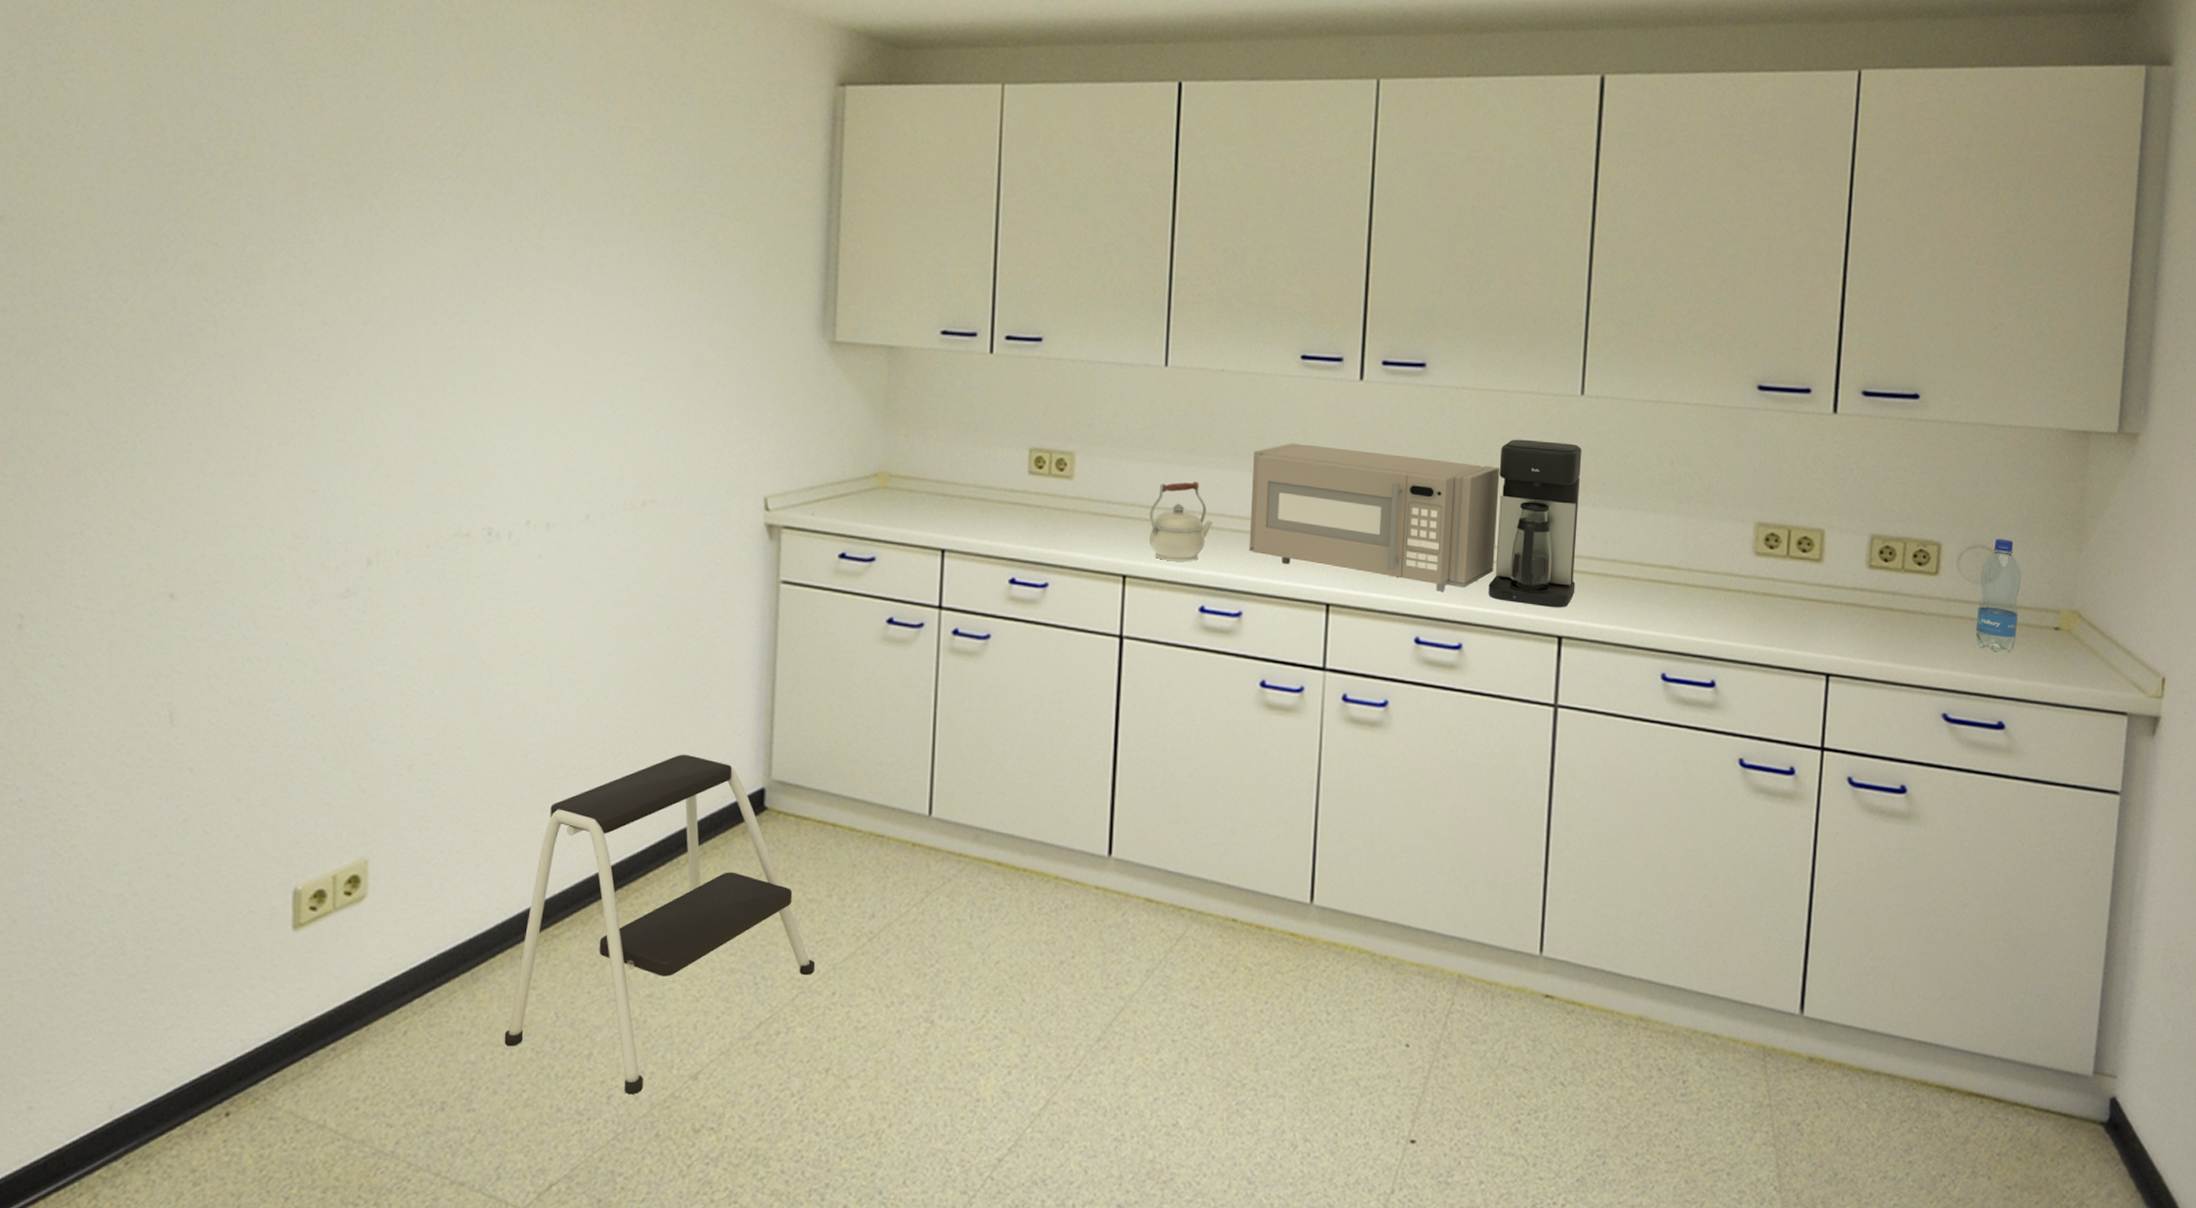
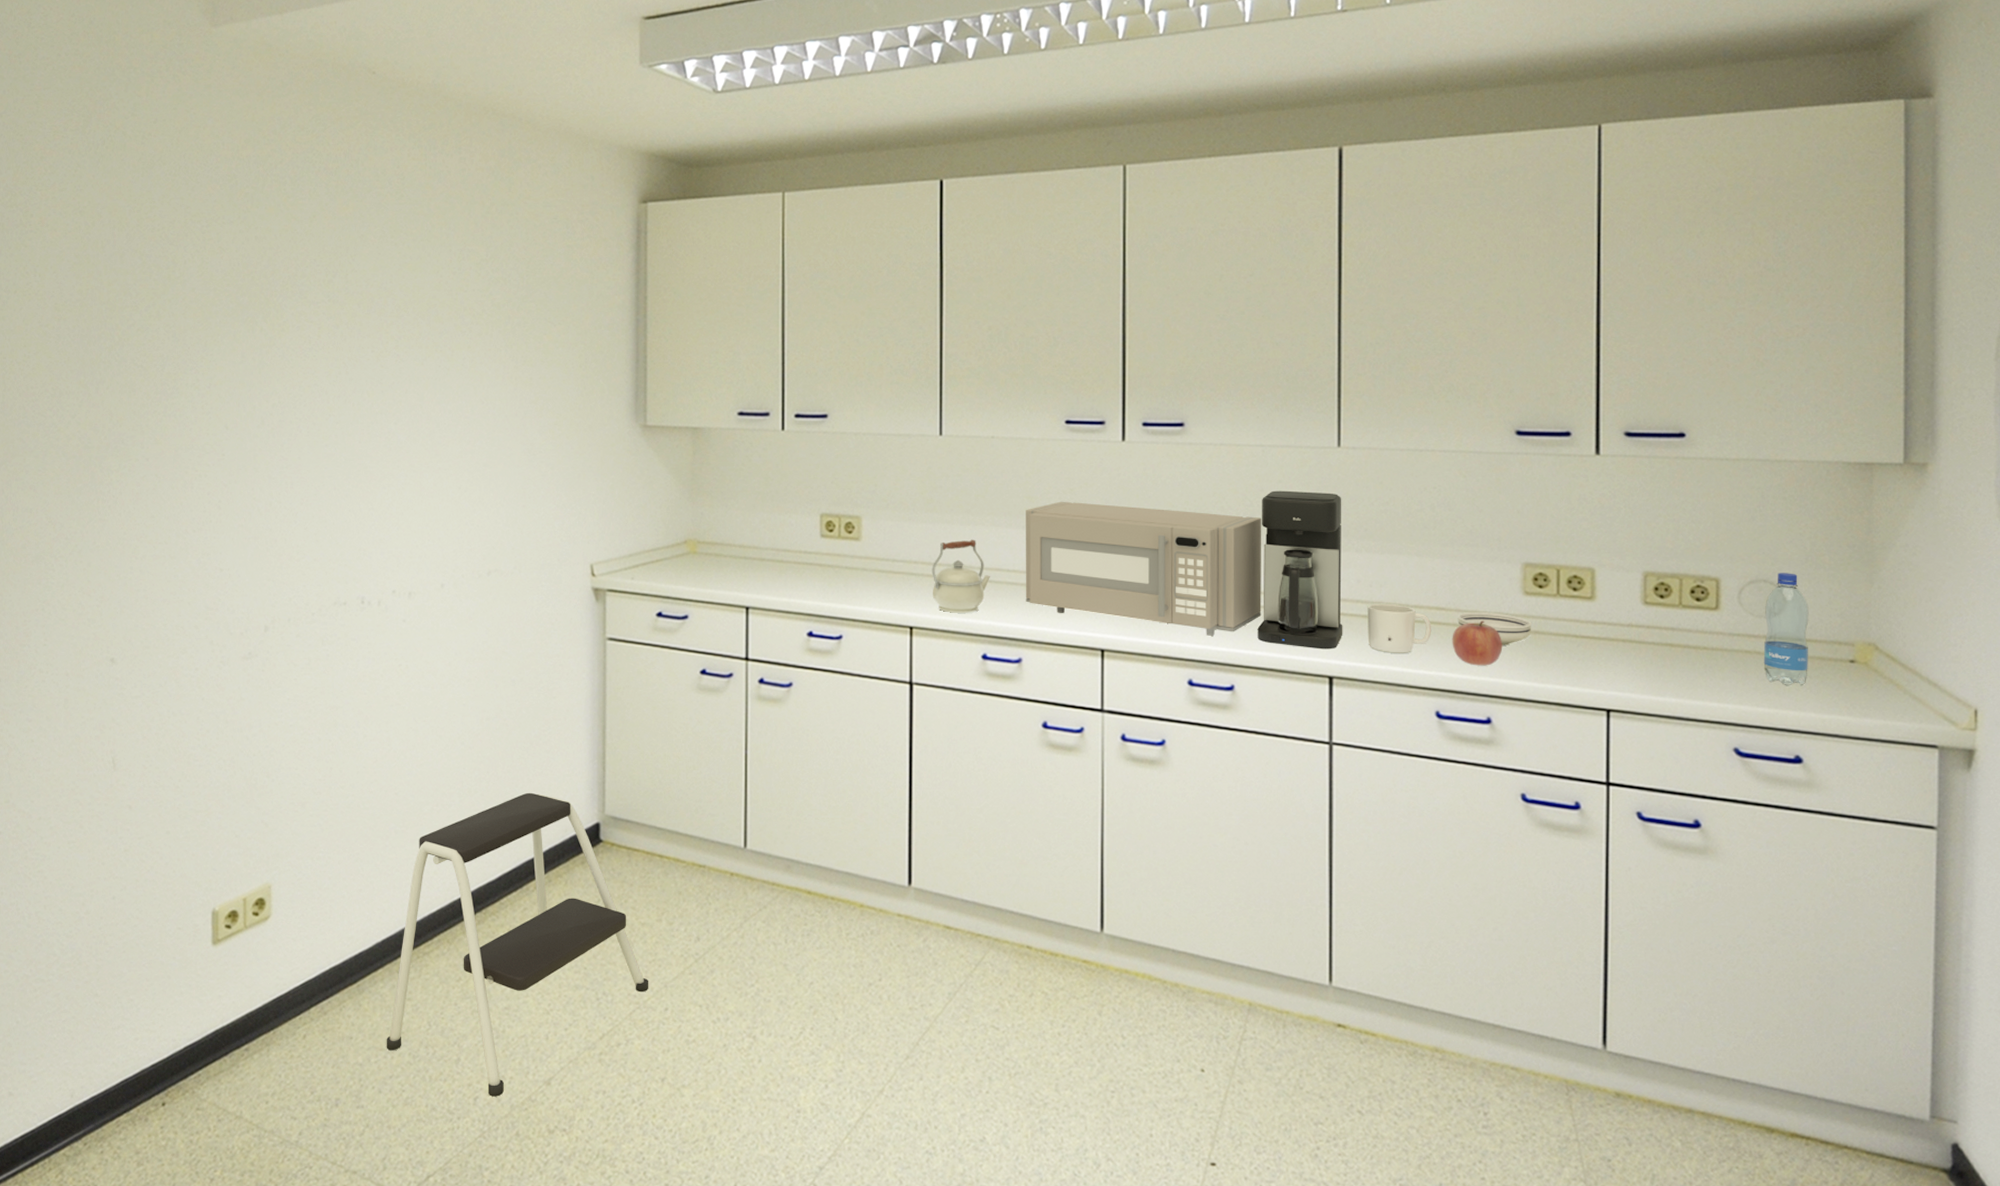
mug: none [1599,561,1663,614] -> present [1367,603,1432,654]
fruit: none [1682,581,1732,628] -> present [1452,620,1503,666]
bowl: none [1688,571,1761,607] -> present [1457,611,1532,646]

